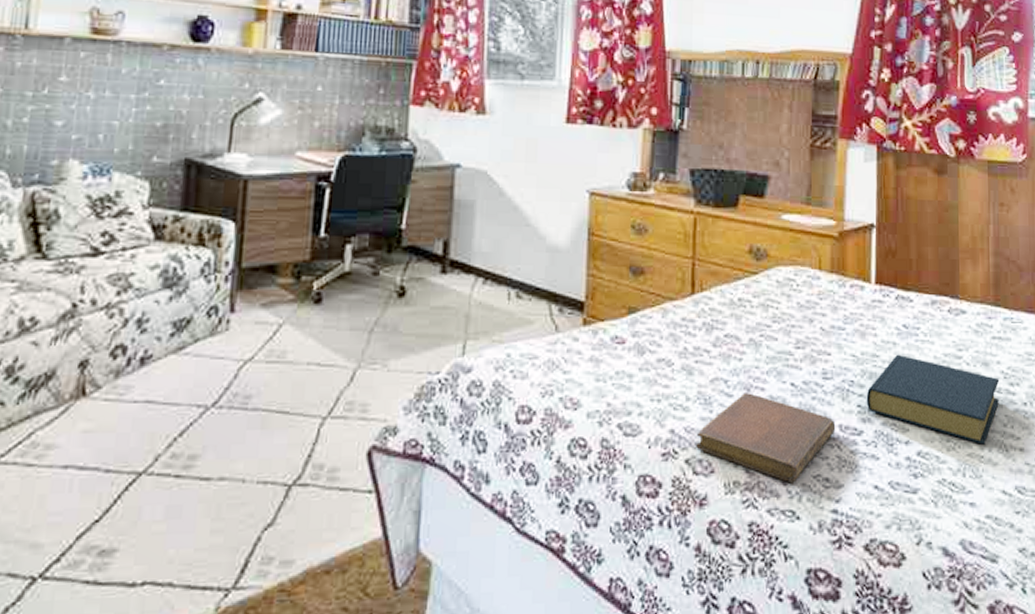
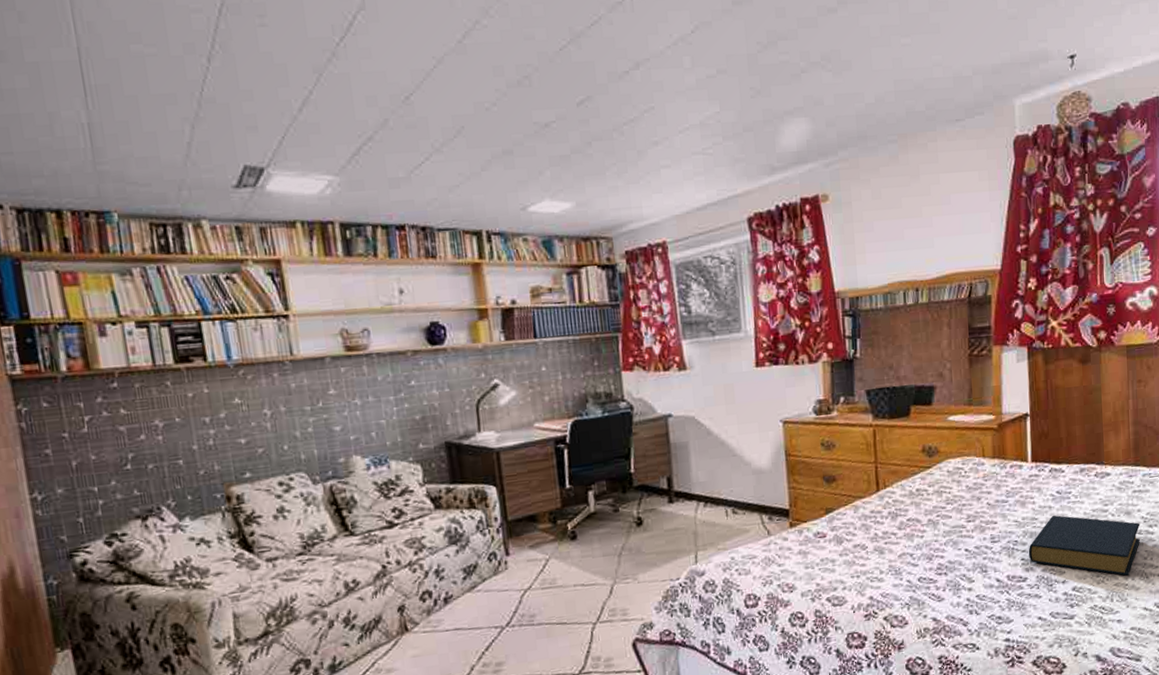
notebook: present [696,393,836,484] -> none [891,561,1005,624]

